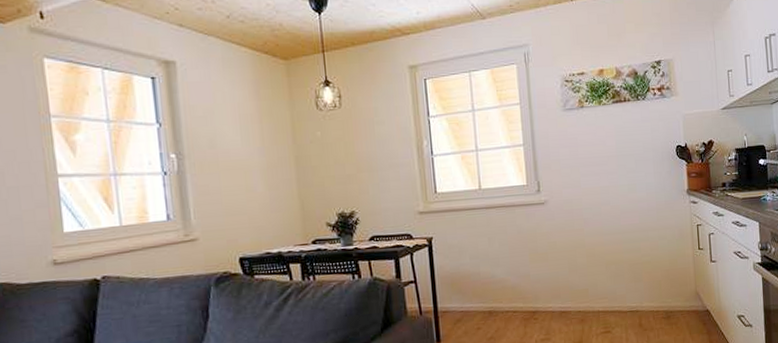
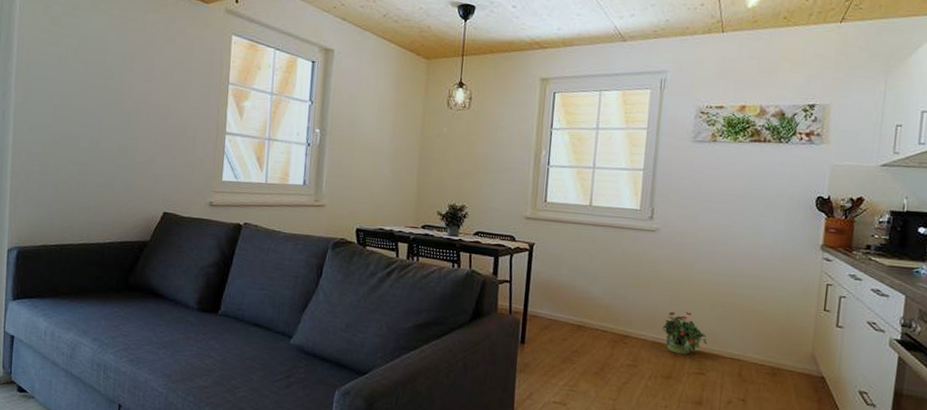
potted plant: none [567,276,608,318] -> present [662,311,707,355]

